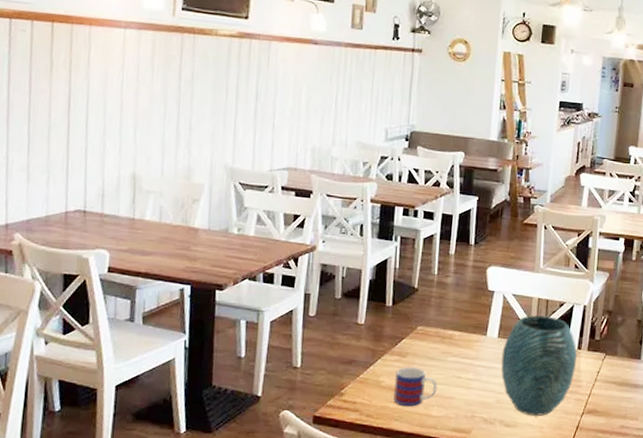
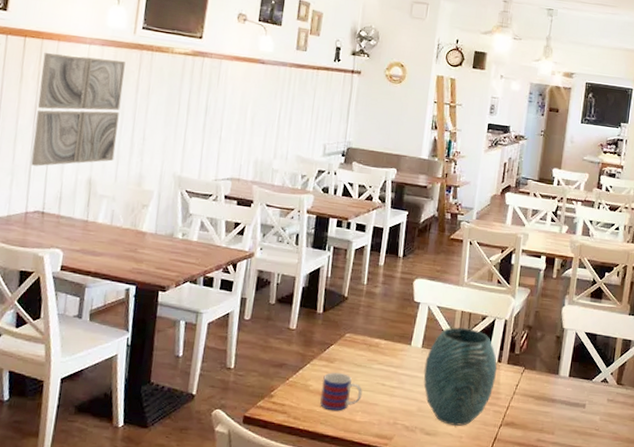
wall art: none [68,38,165,162] -> present [31,52,126,167]

